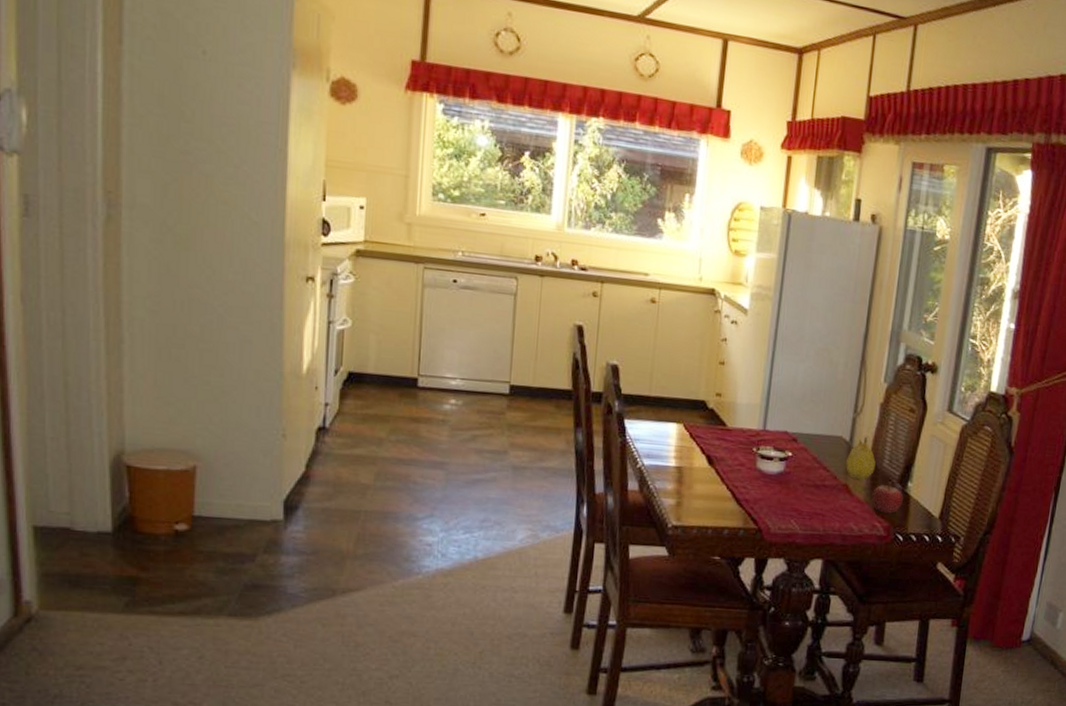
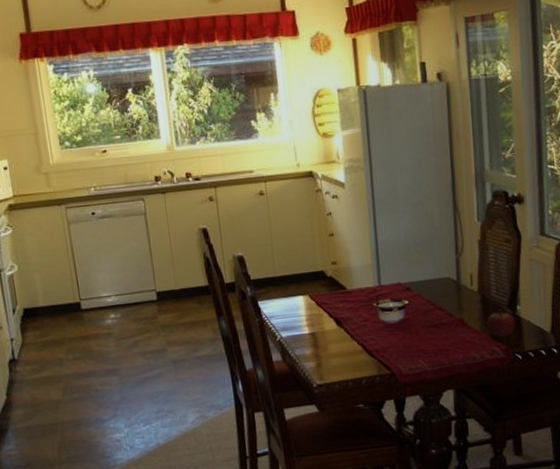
fruit: present [846,438,876,481] -> none [457,276,485,313]

